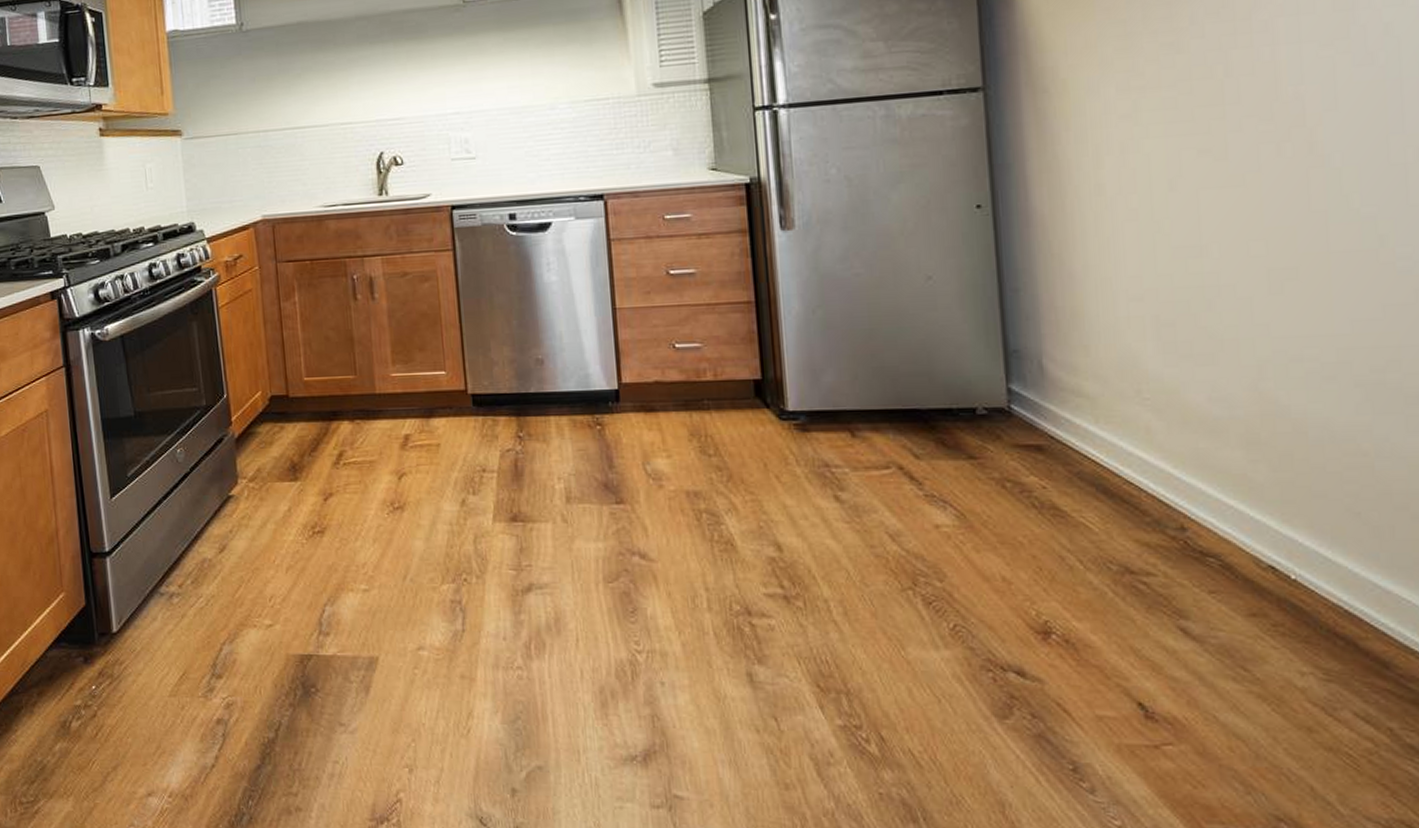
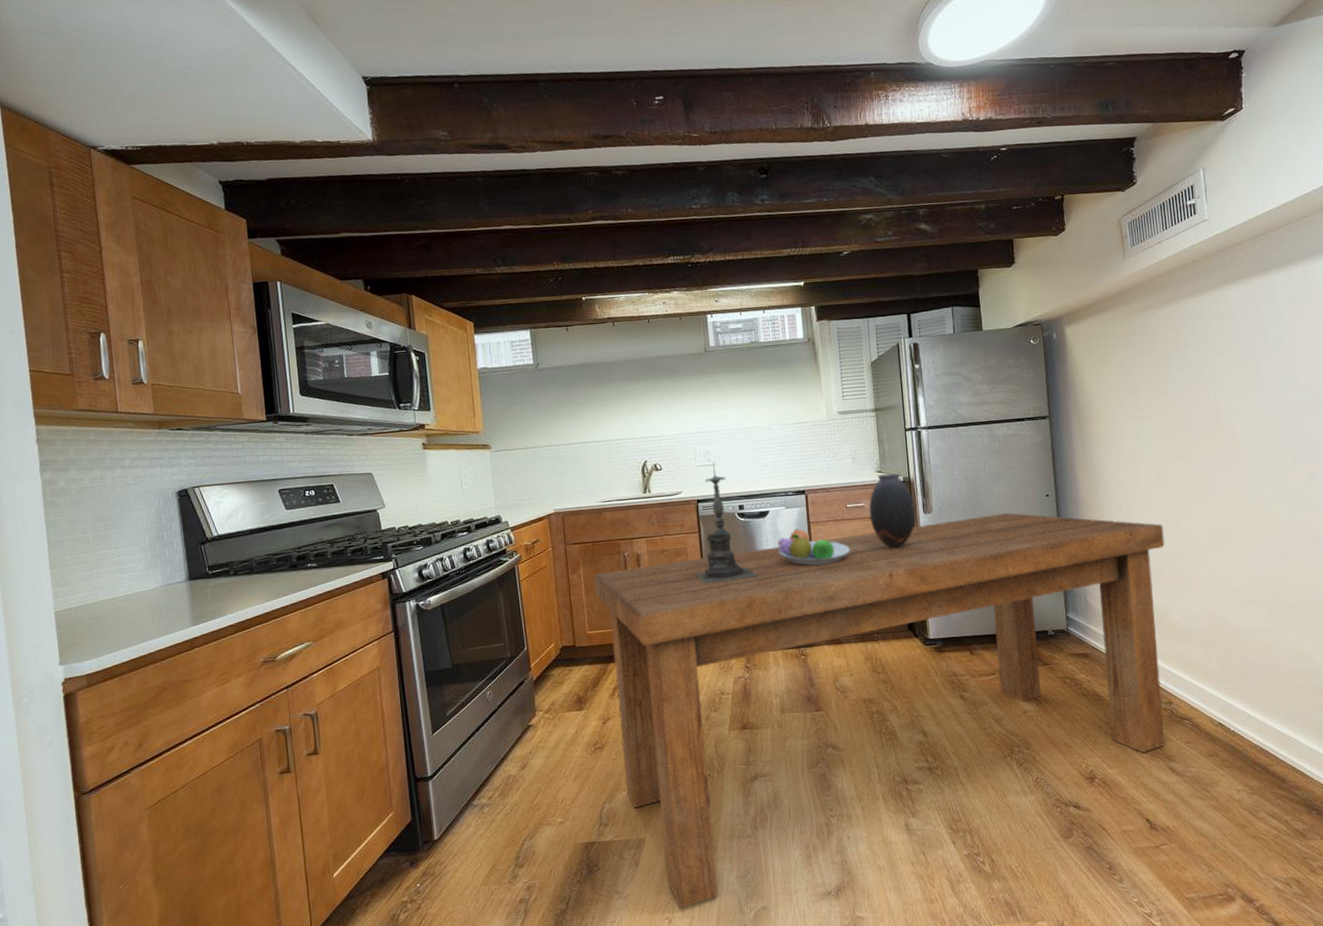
dining table: none [312,231,1178,755] -> present [593,513,1165,908]
candle holder: none [448,153,536,320] -> present [695,461,758,584]
fruit bowl: none [563,247,669,300] -> present [778,528,850,565]
vase: none [697,171,769,280] -> present [869,473,916,549]

